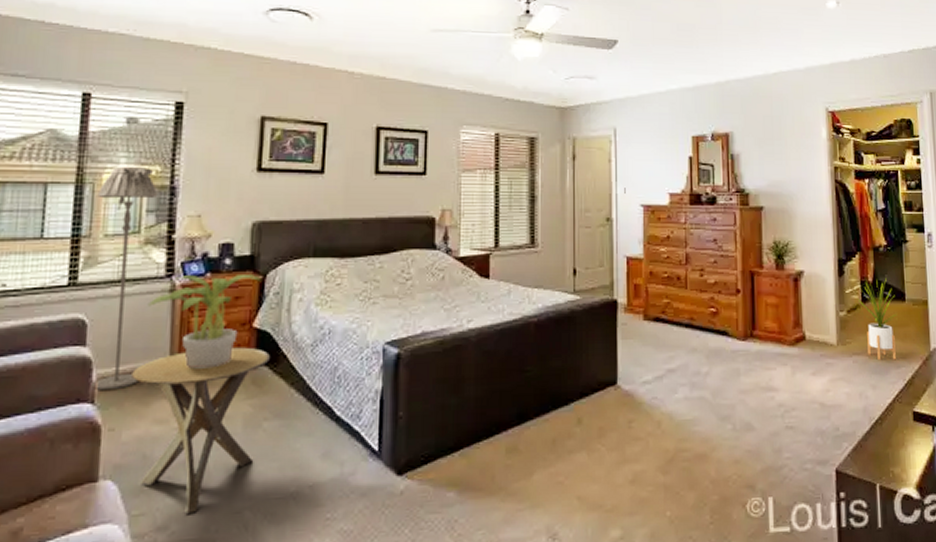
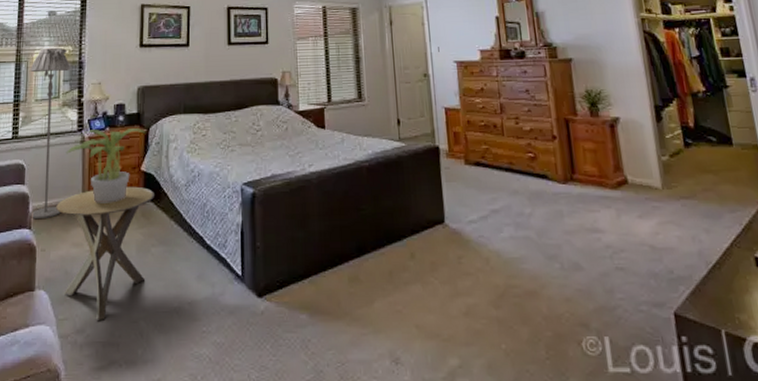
house plant: present [855,277,898,360] -> none [676,122,729,205]

